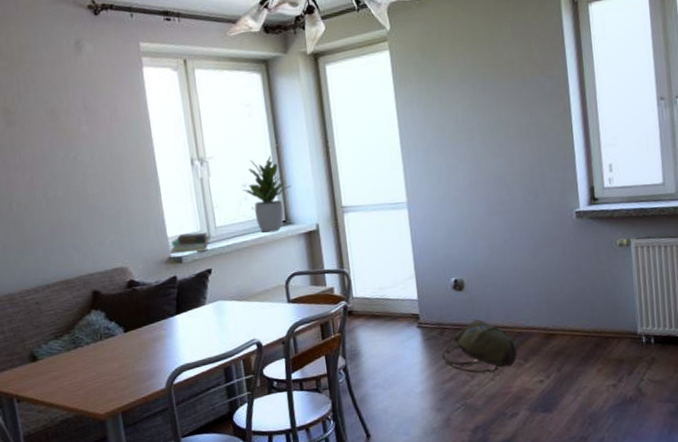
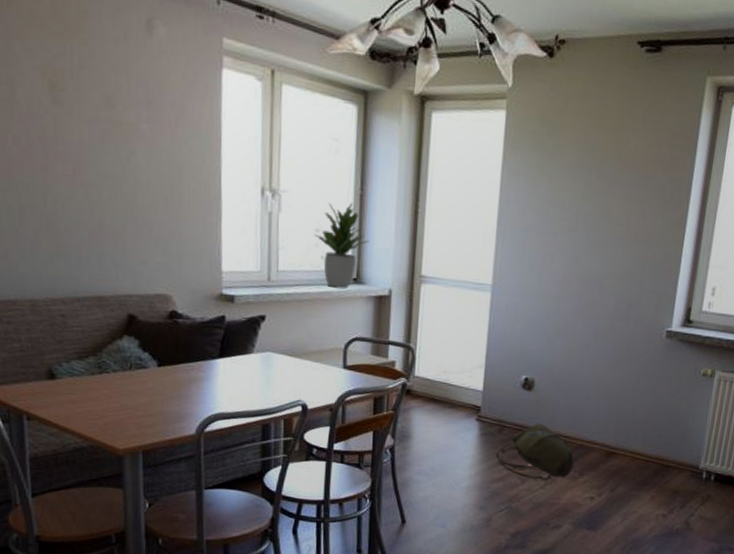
books: present [170,232,210,254] -> none [223,271,270,295]

